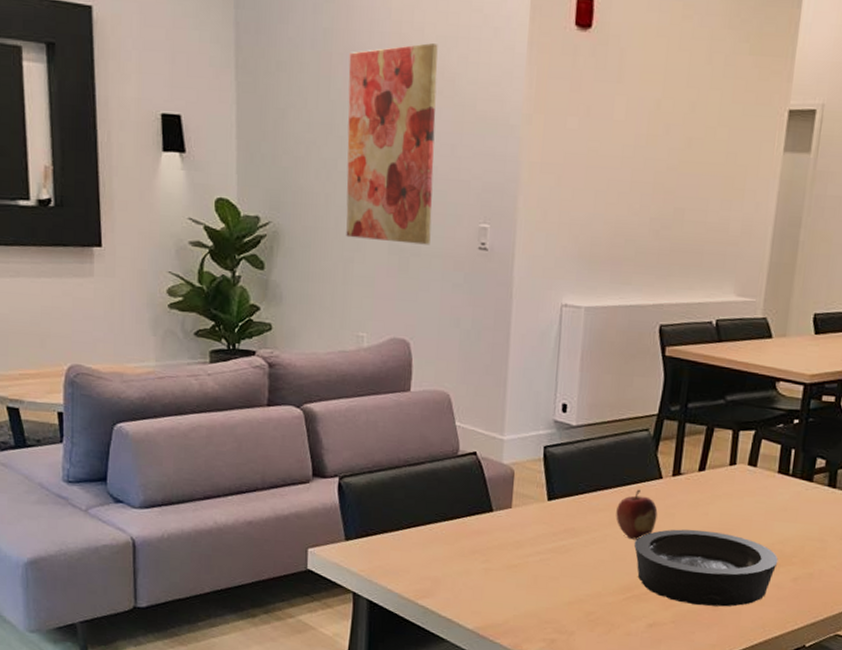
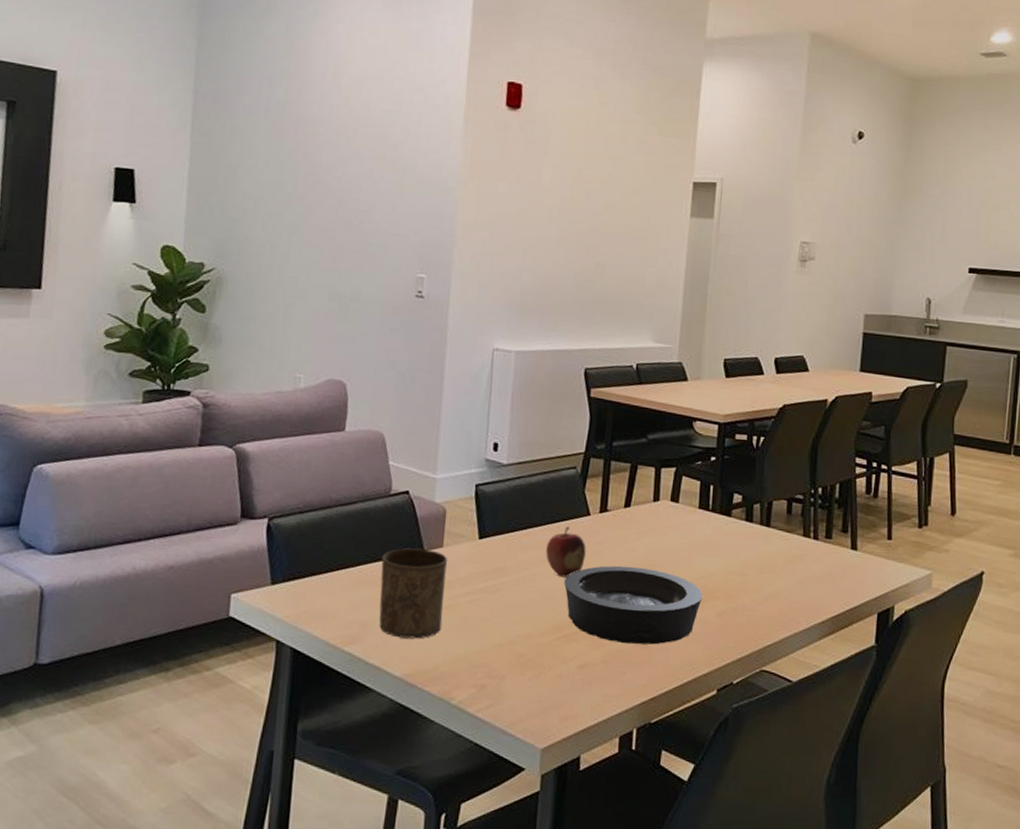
wall art: present [346,43,438,245] -> none [288,115,383,293]
cup: none [450,508,517,595] -> present [379,548,448,639]

